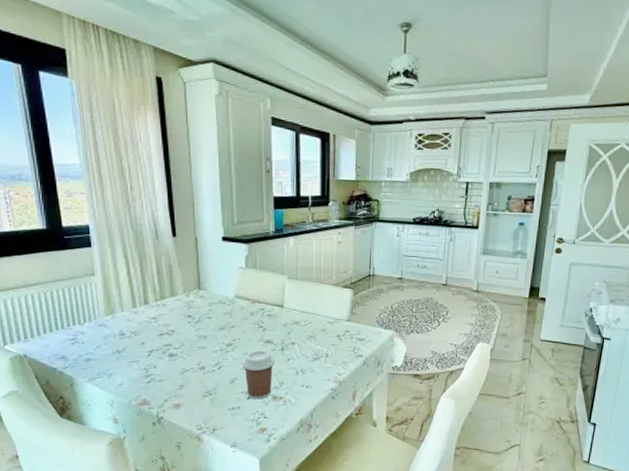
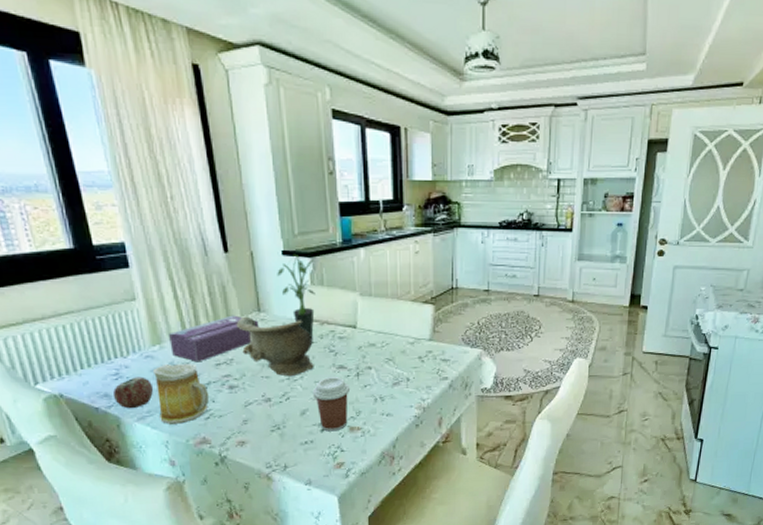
apple: none [69,342,104,371] -> present [112,376,154,409]
mug: none [104,332,152,386] -> present [152,363,210,424]
tissue box: none [121,291,198,332] -> present [169,315,259,362]
decorative bowl: none [179,293,245,348] -> present [236,316,314,377]
potted plant: none [217,240,251,316] -> present [277,253,316,339]

